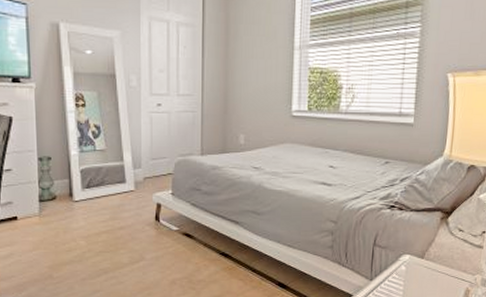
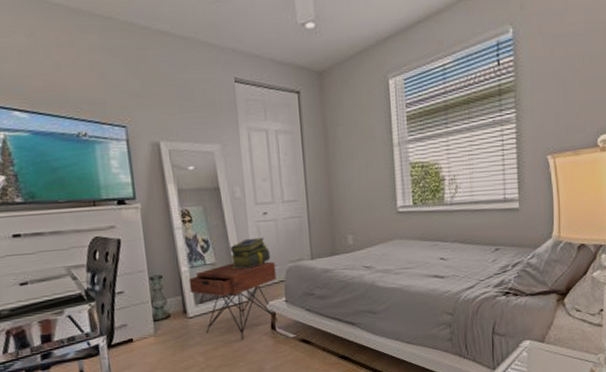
nightstand: none [77,151,165,228] -> present [188,261,278,340]
stack of books: none [120,128,161,158] -> present [230,237,271,269]

